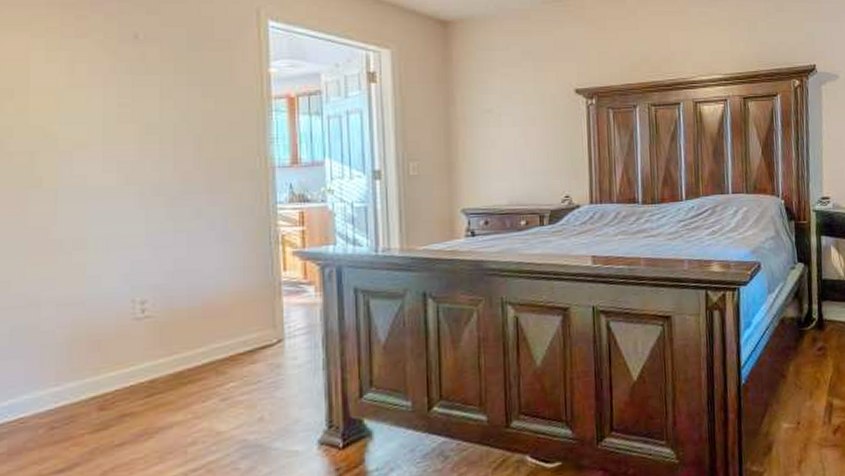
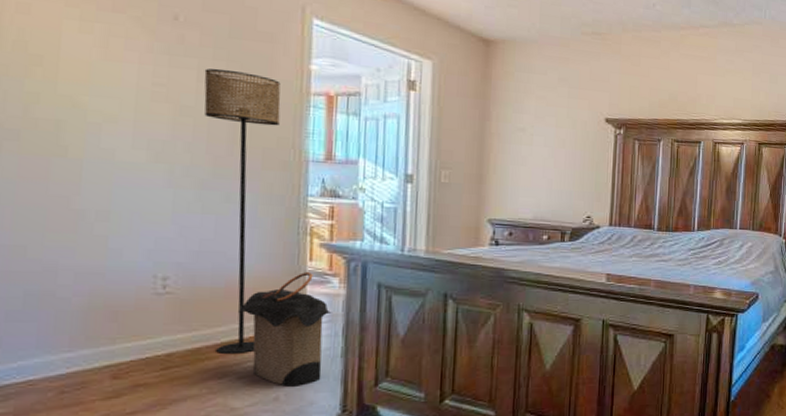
floor lamp: none [166,82,243,377] -> present [204,68,281,355]
laundry hamper: none [217,282,310,406] -> present [238,271,332,387]

